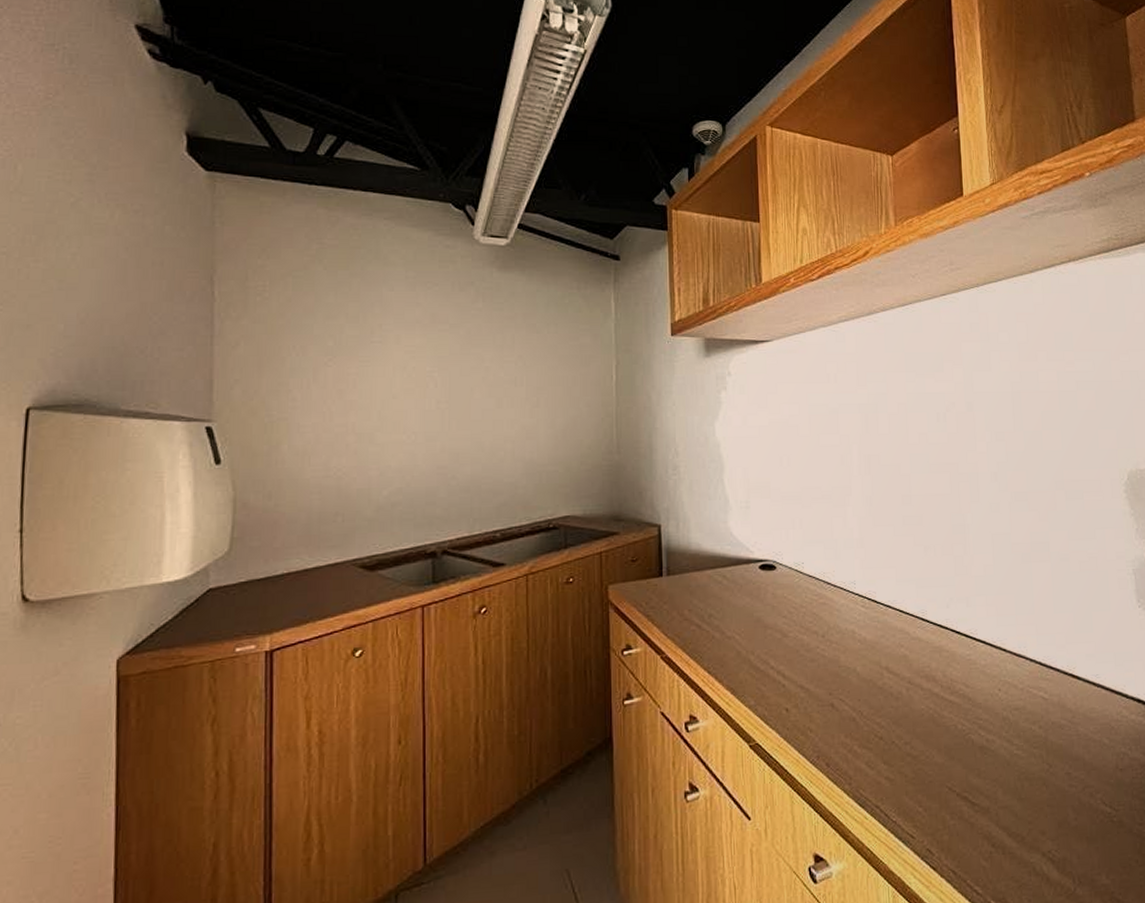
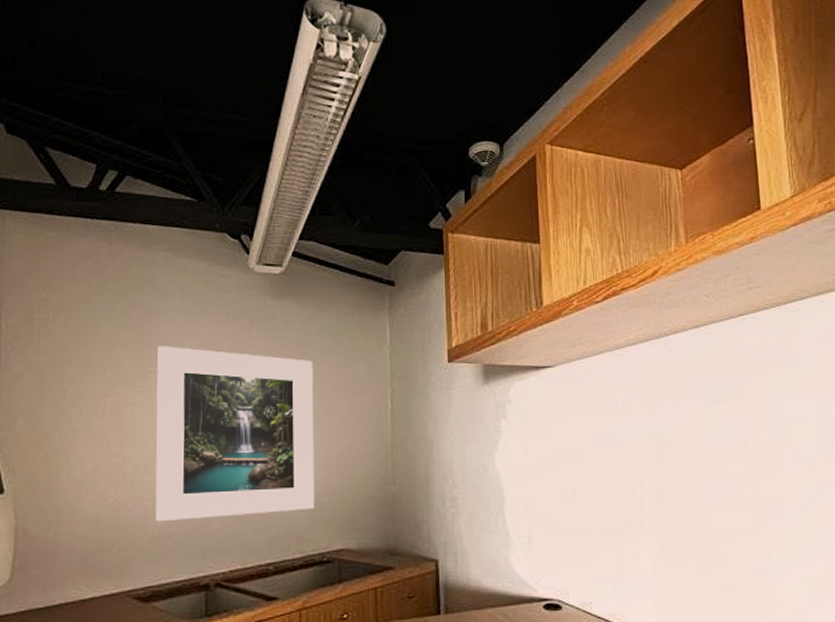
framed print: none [379,316,541,492] -> present [154,346,315,522]

